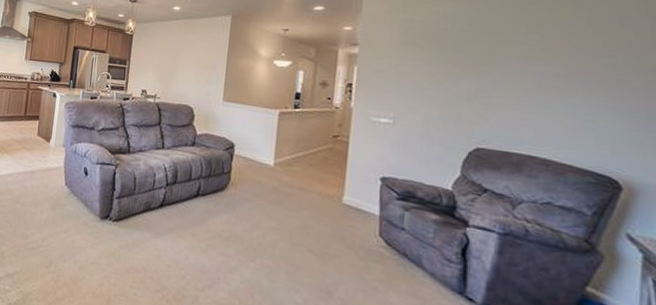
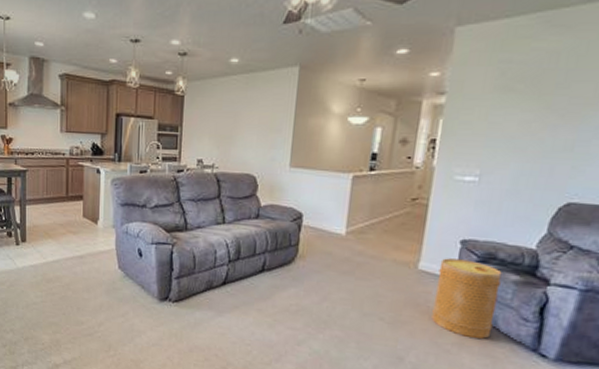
basket: none [358,193,422,278] -> present [431,258,502,339]

